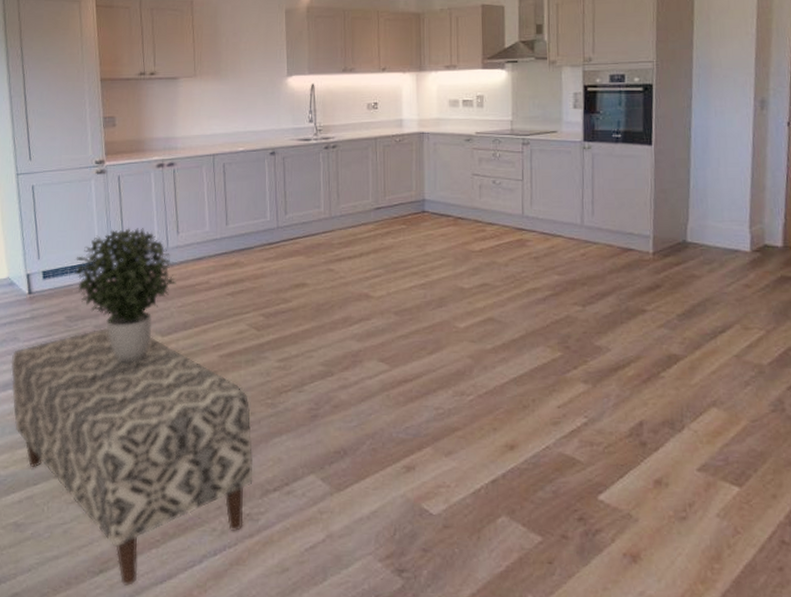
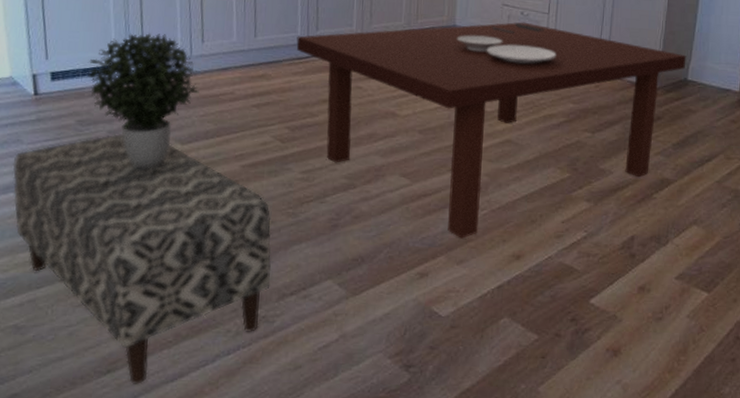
dining table: none [266,191,683,428] -> present [296,22,687,239]

